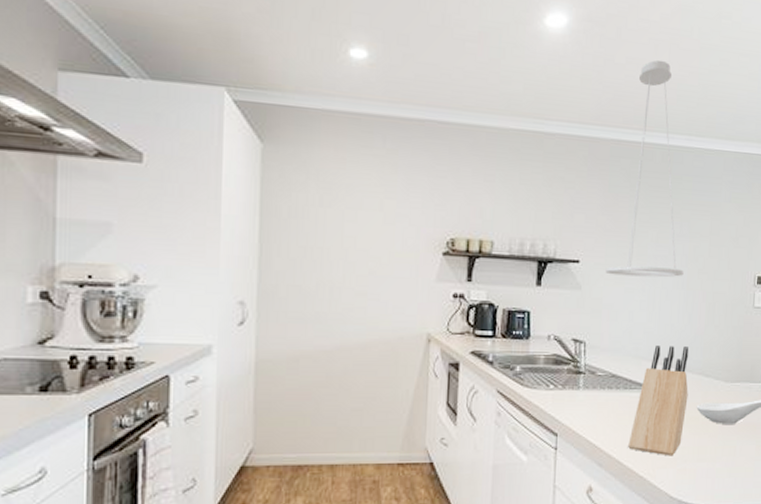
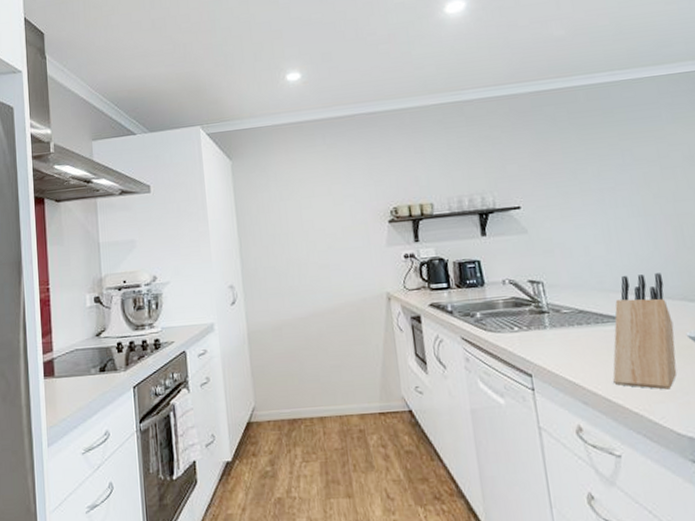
pendant light: present [605,60,684,278] -> none [546,12,637,215]

